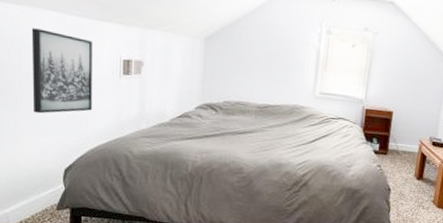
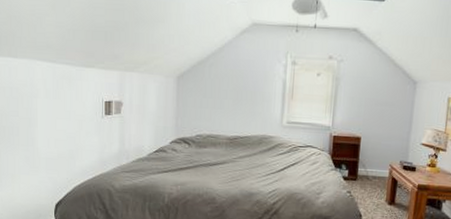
wall art: present [31,28,92,114] -> none [26,78,78,154]

